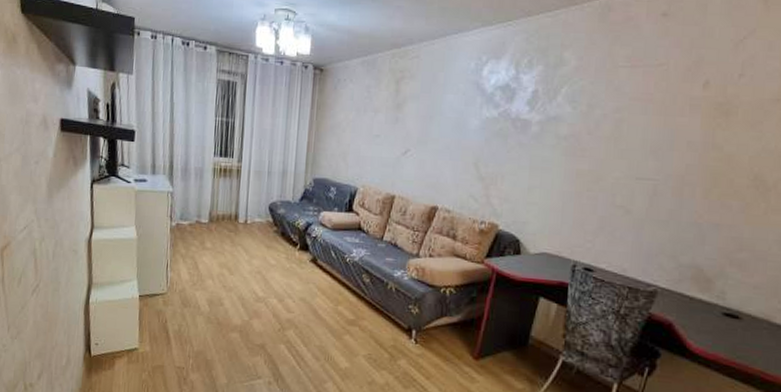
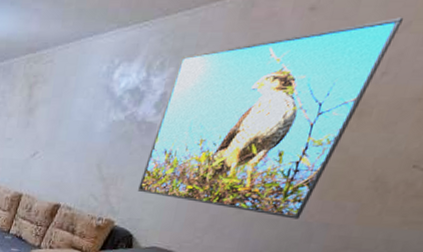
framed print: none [520,25,748,220] -> present [138,17,404,219]

